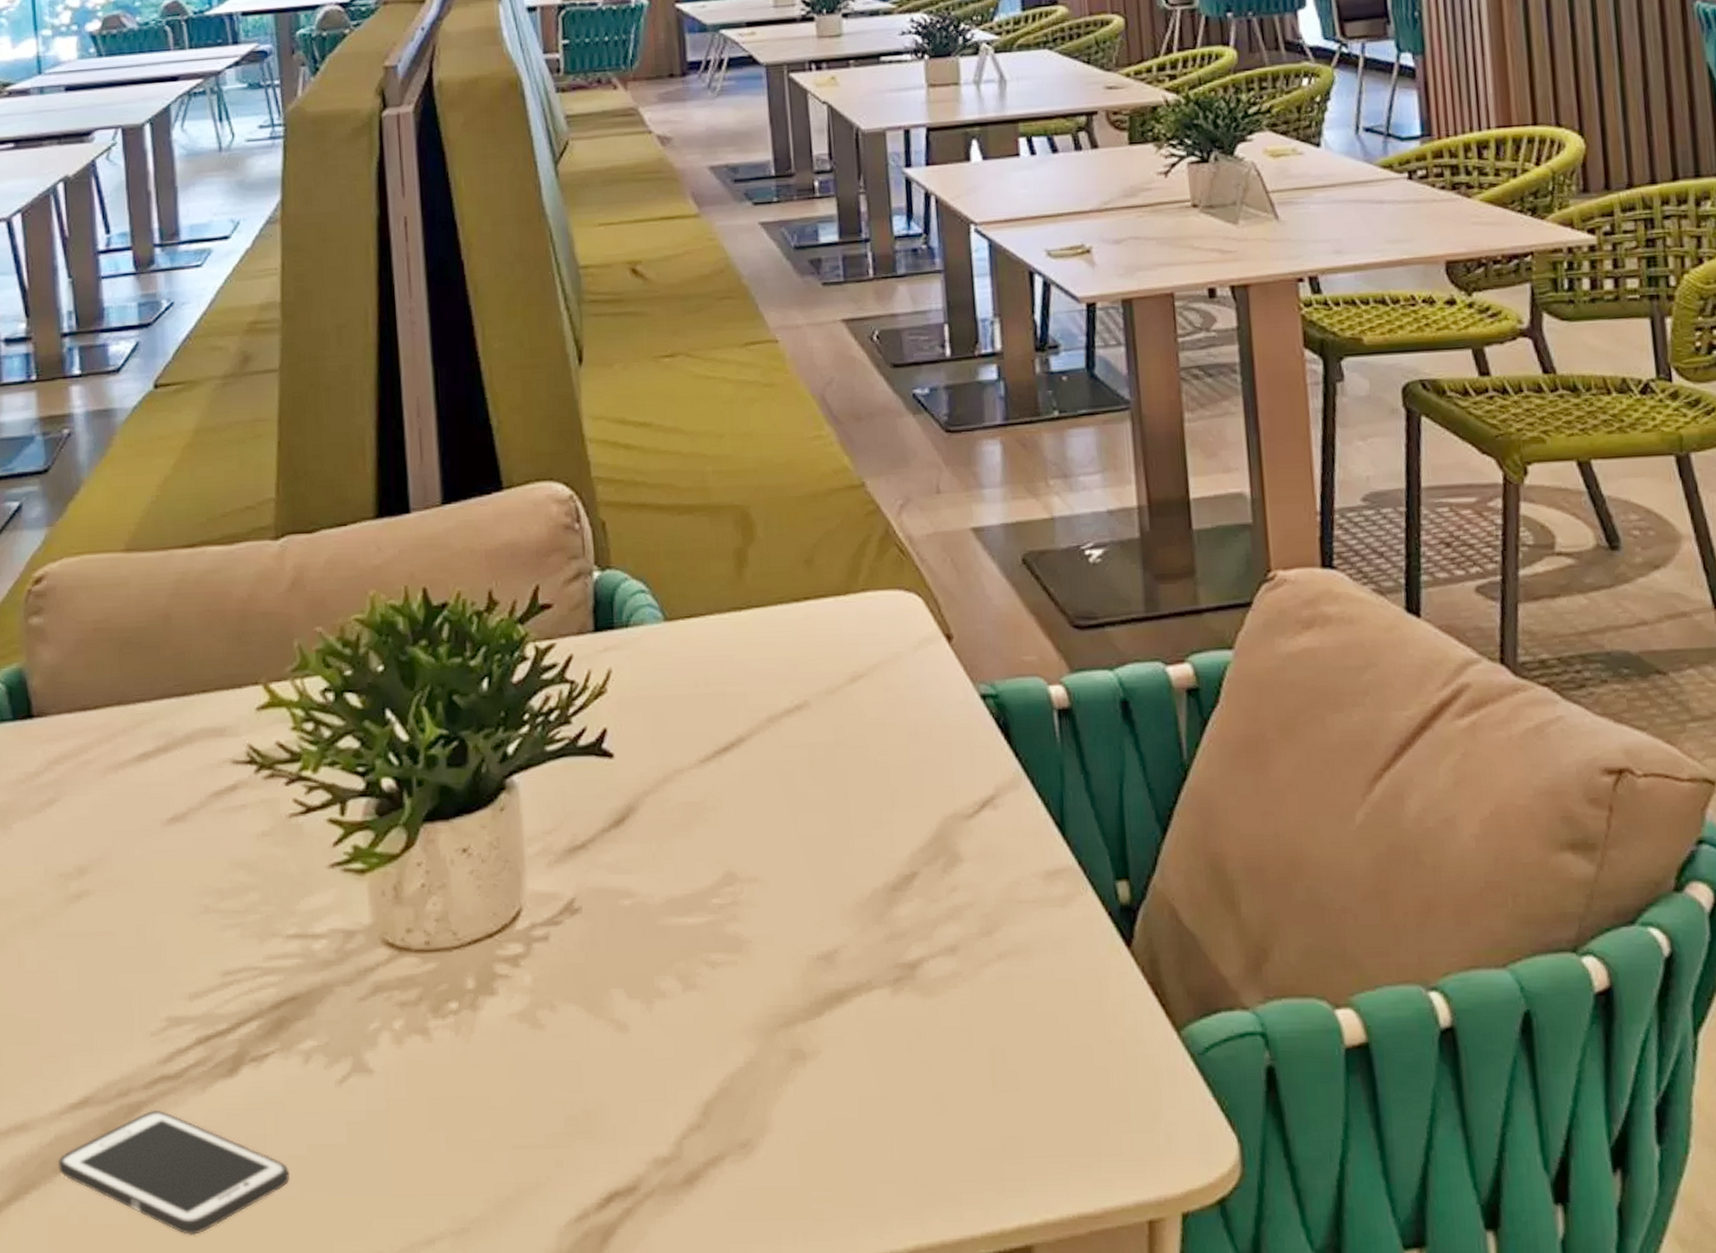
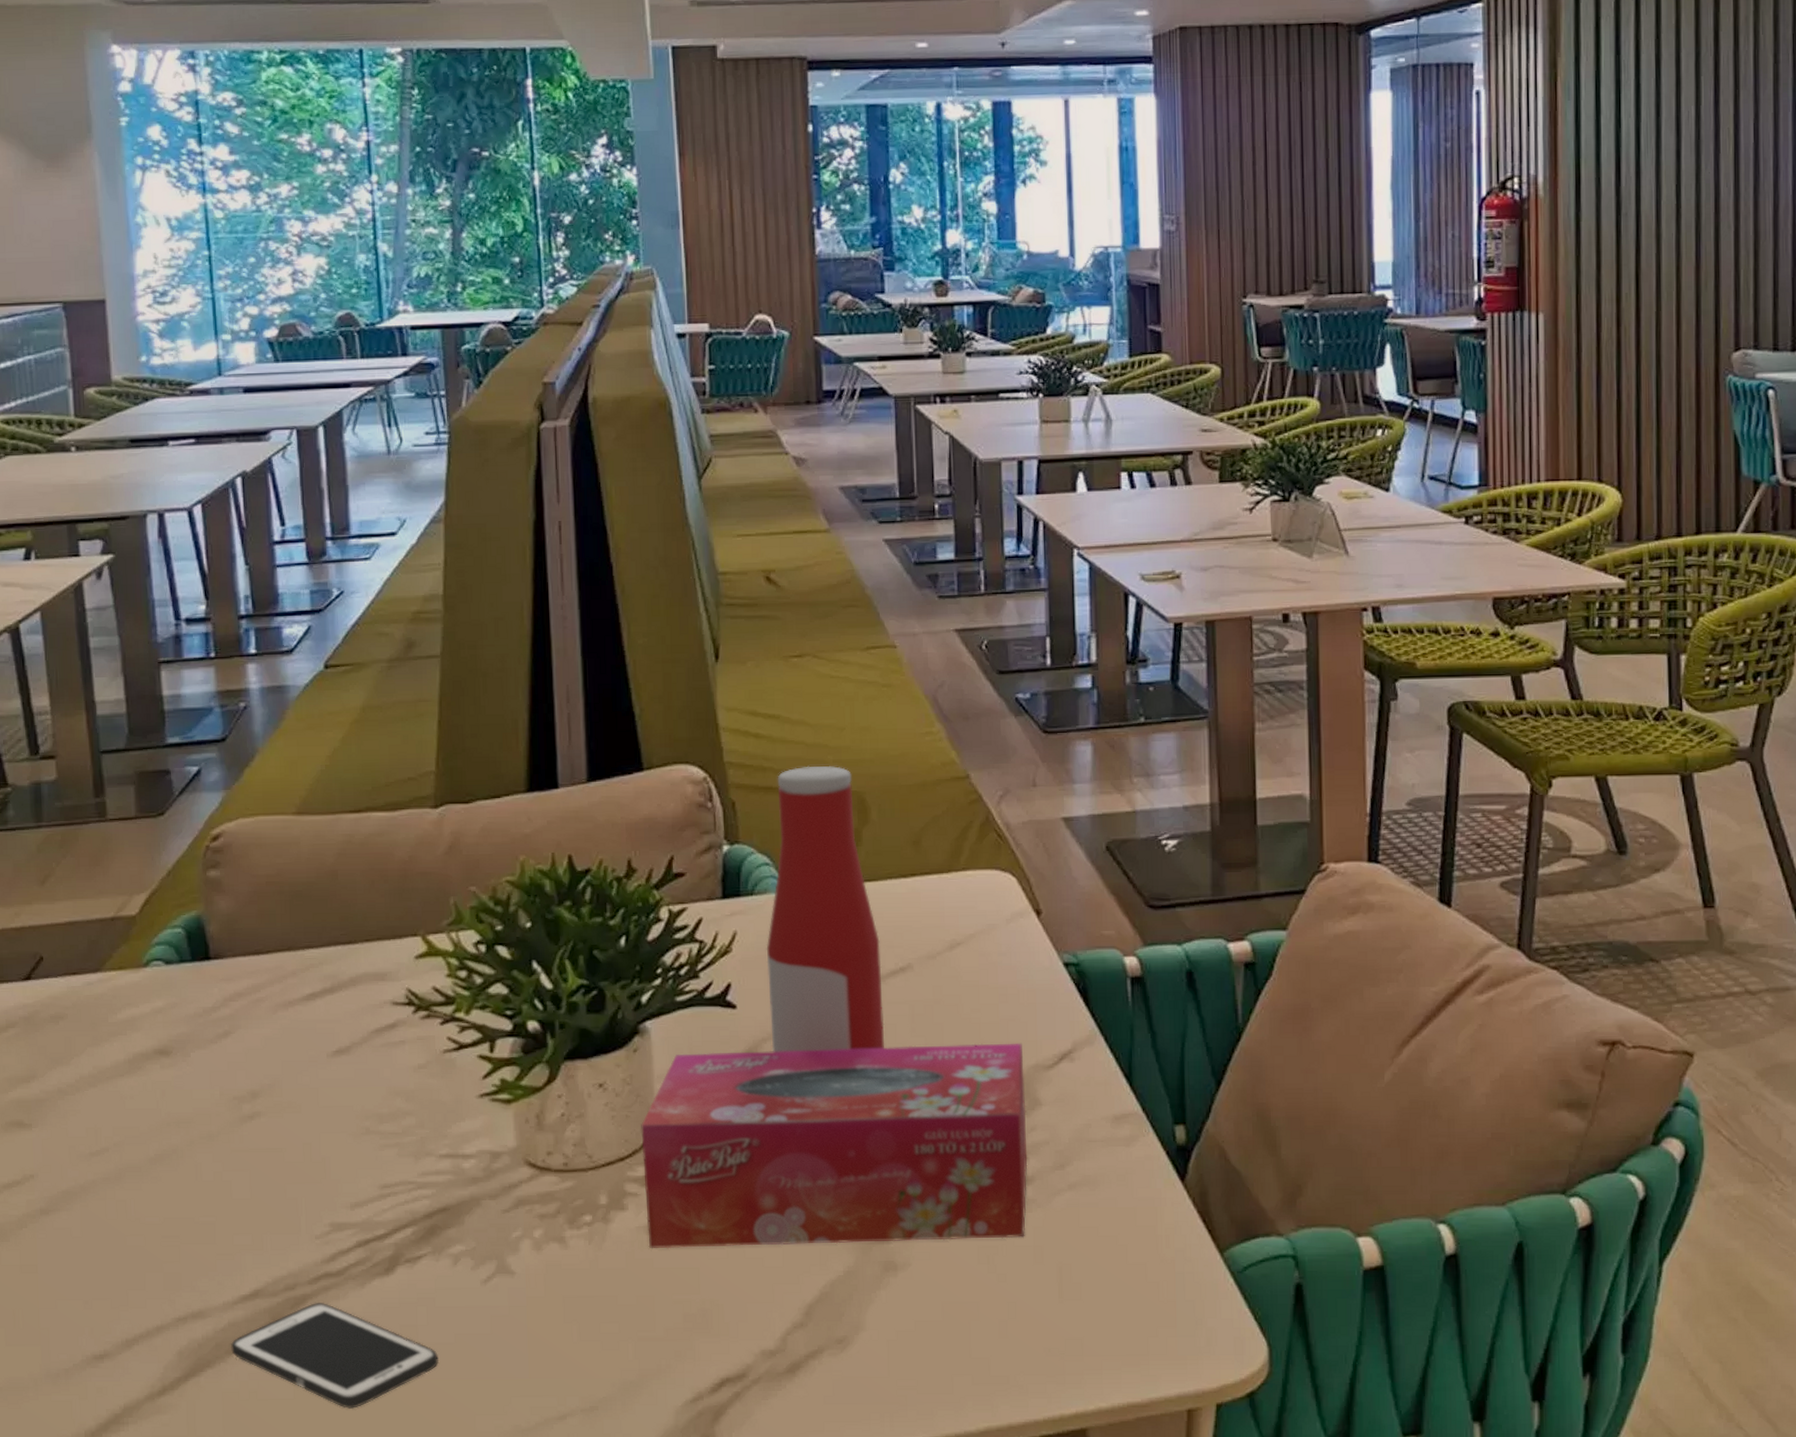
tissue box: none [510,789,951,1040] -> present [641,1043,1028,1249]
bottle: none [645,478,781,807] -> present [766,766,885,1052]

